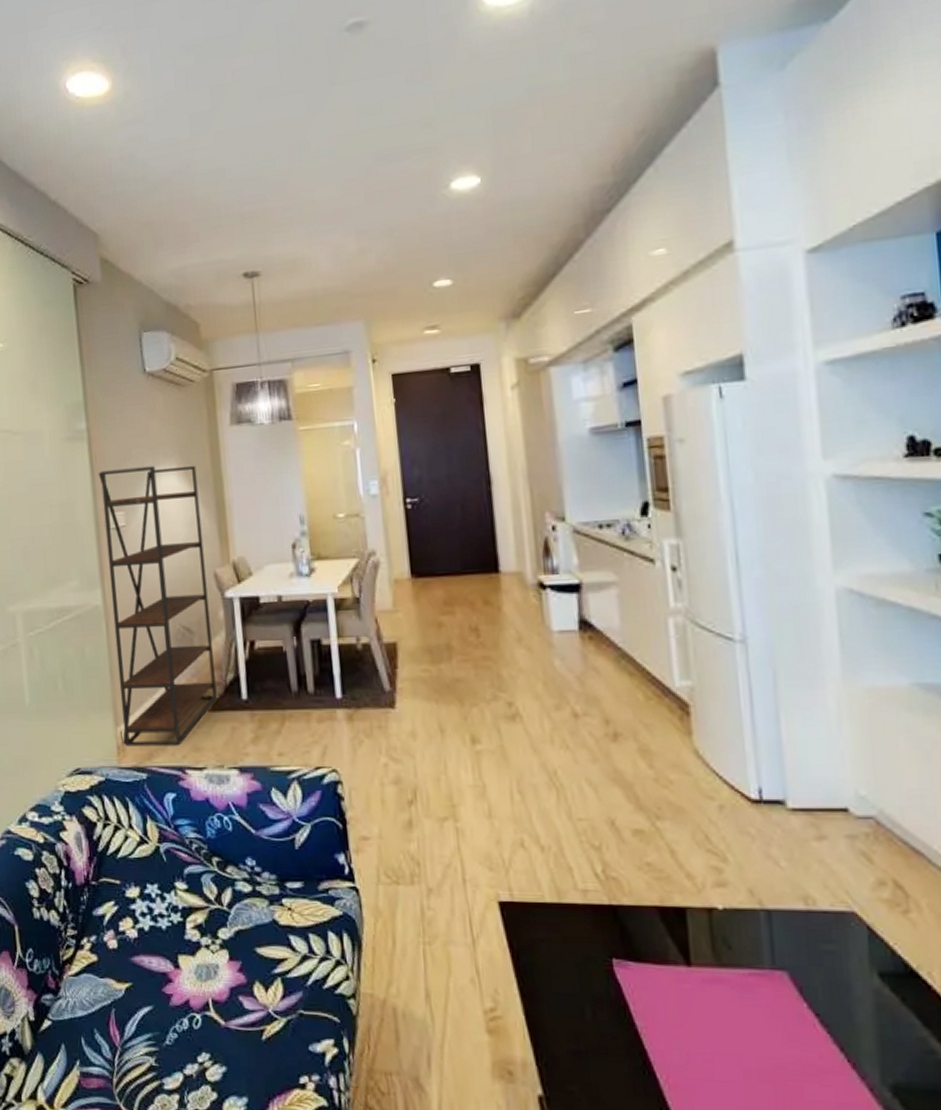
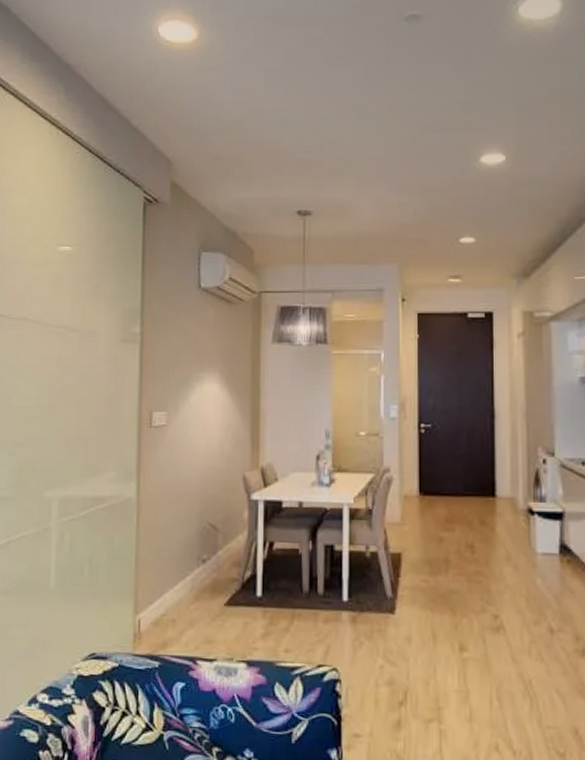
bookshelf: present [99,465,217,746] -> none [140,372,237,637]

